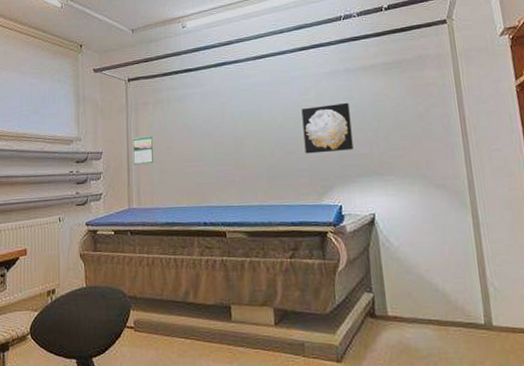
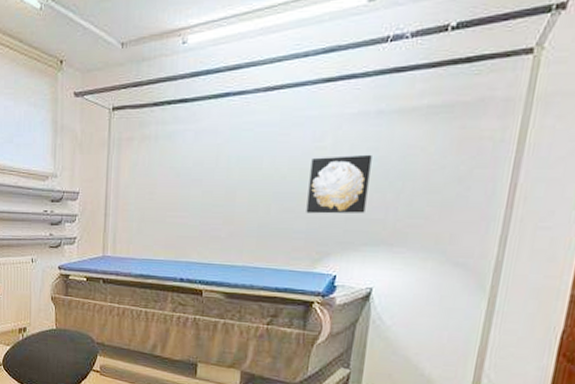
calendar: present [133,136,153,165] -> none [112,178,134,210]

